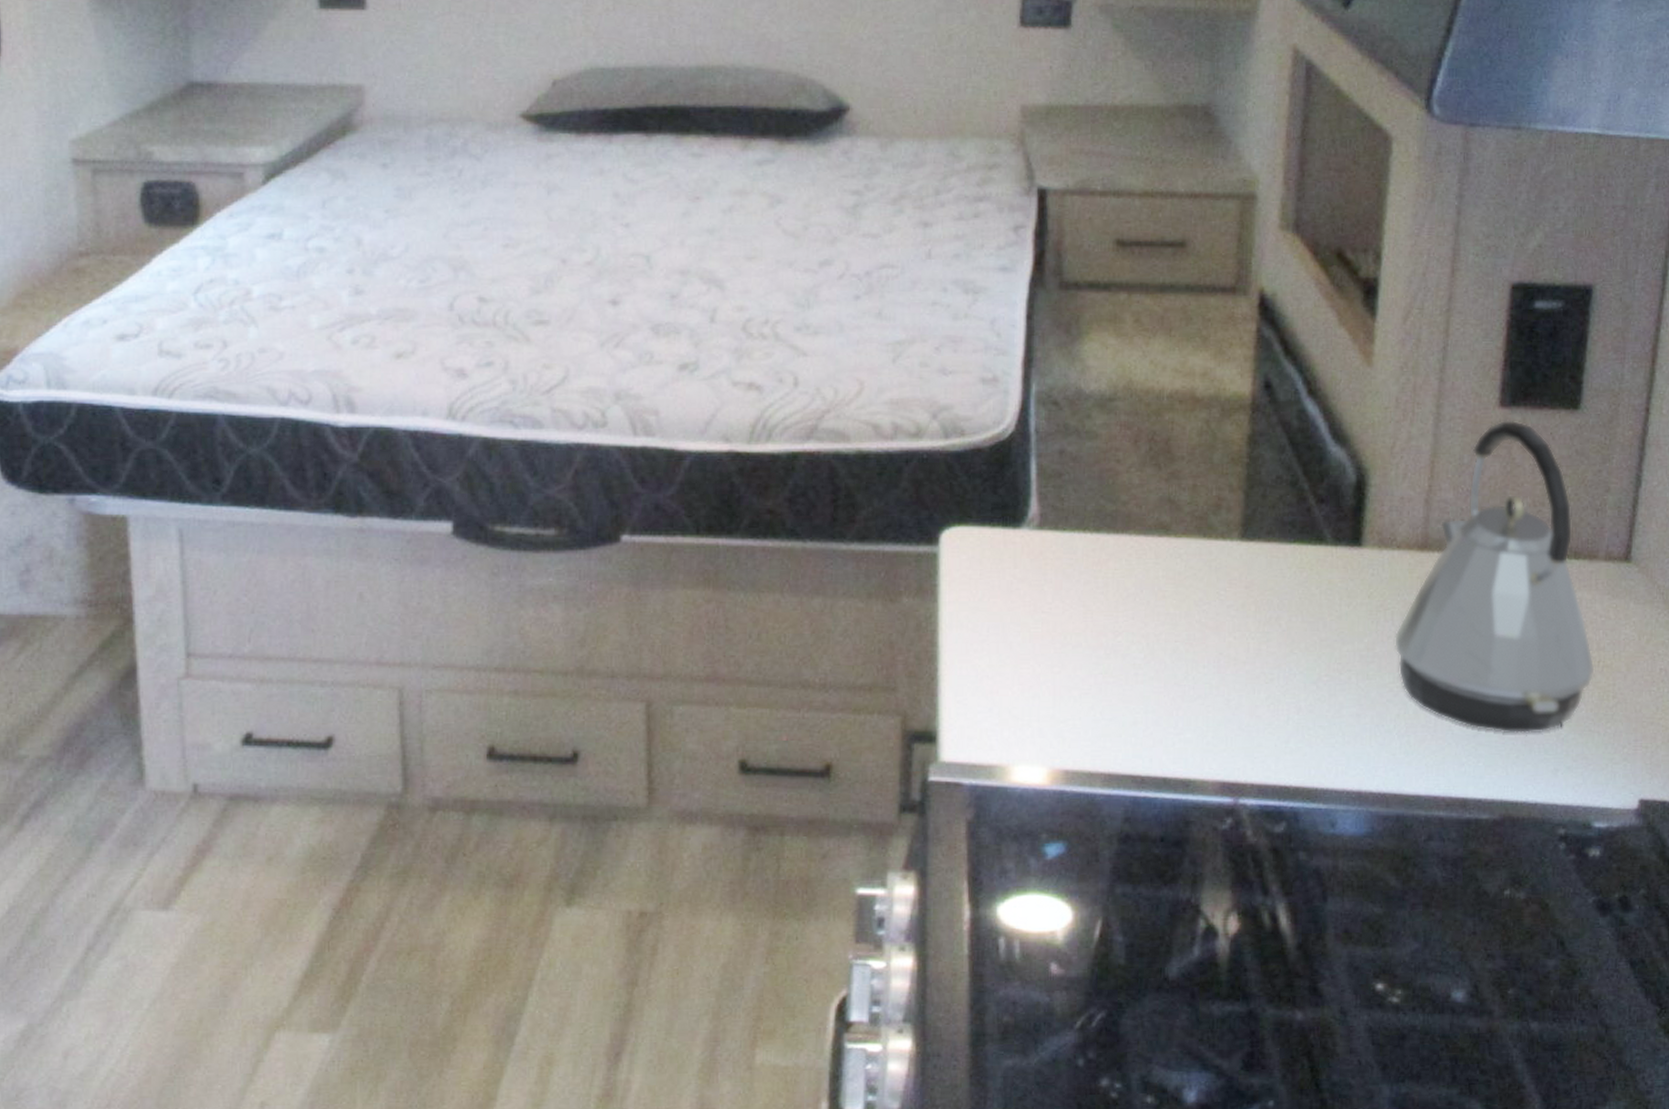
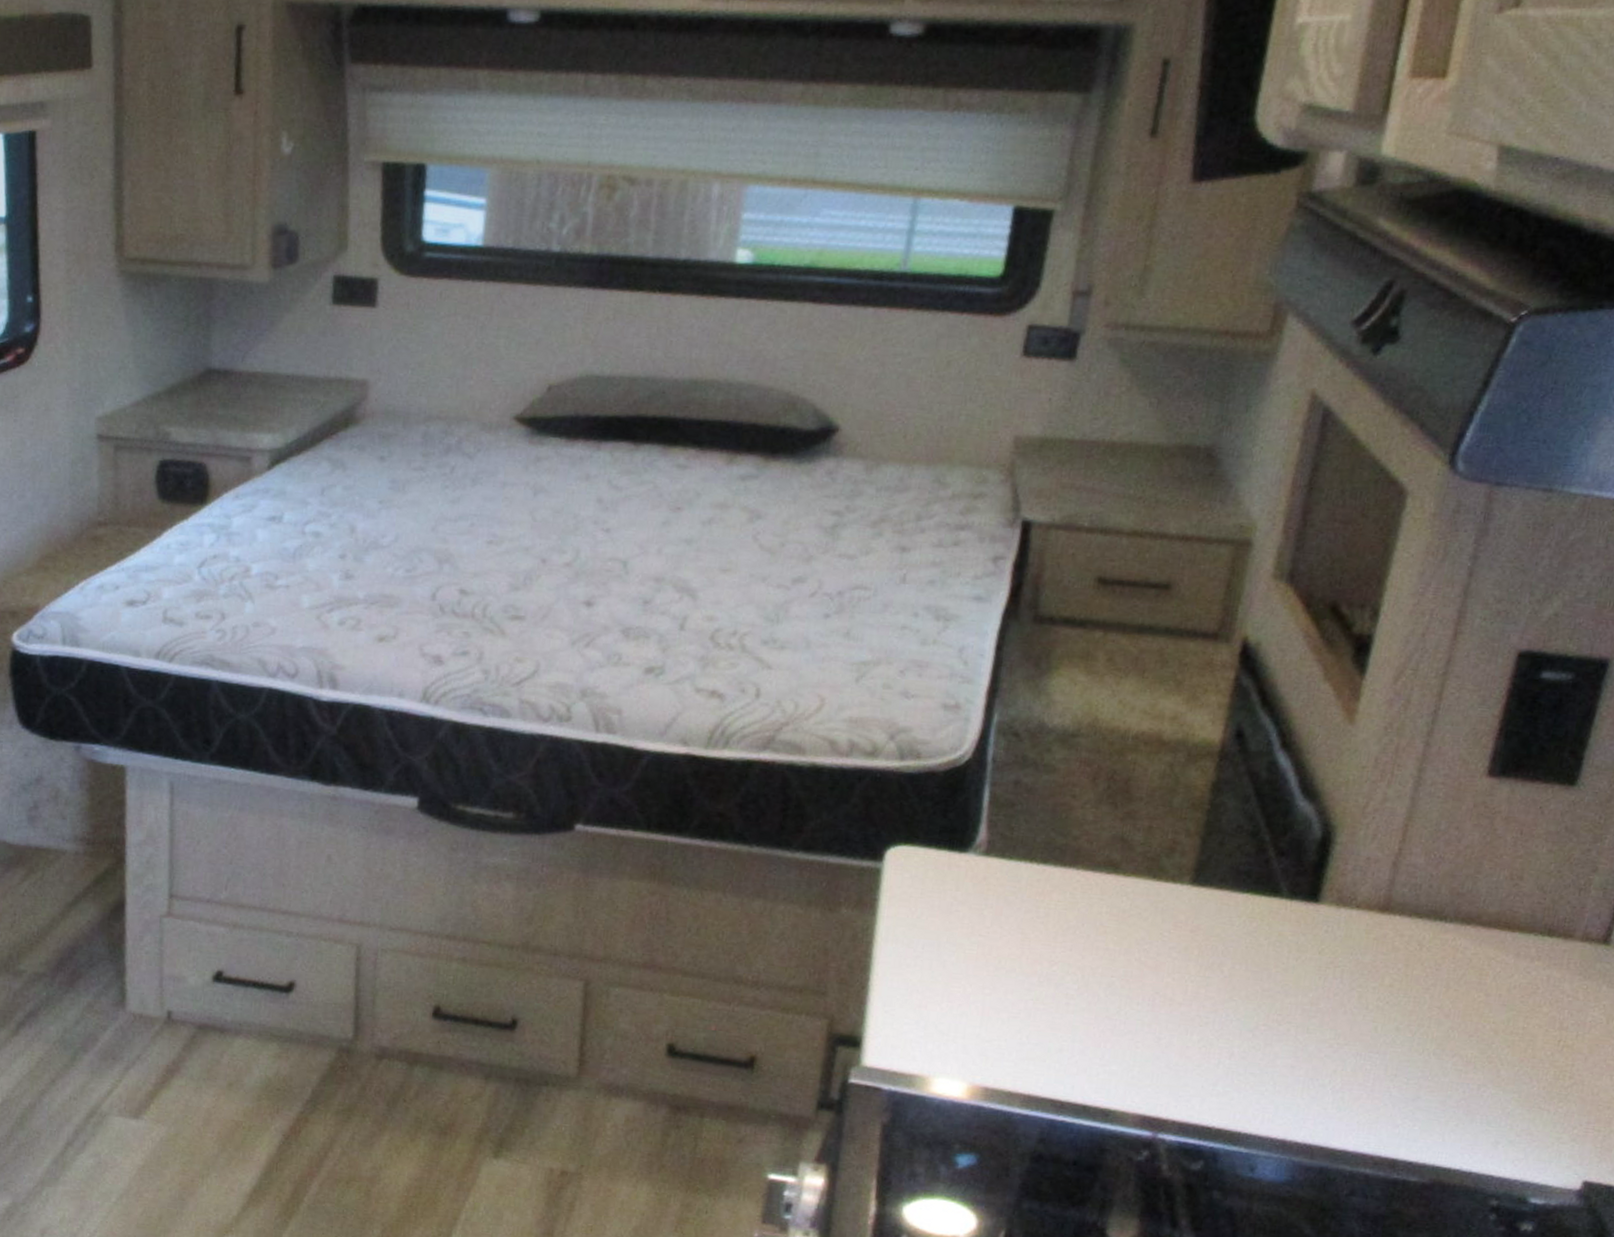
kettle: present [1395,420,1595,733] -> none [1340,789,1555,1104]

